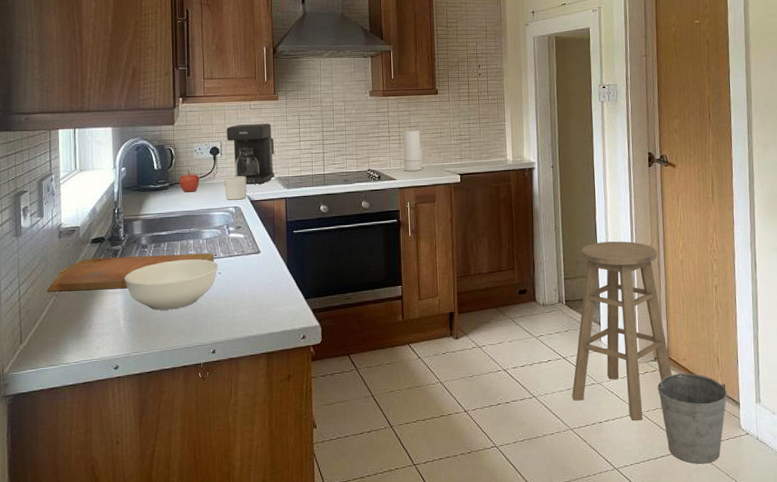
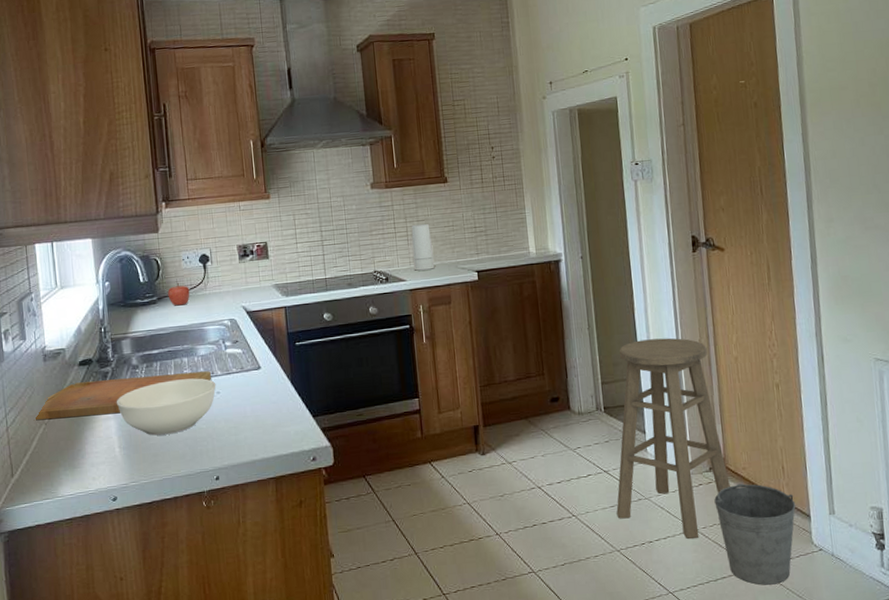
mug: present [224,176,247,200] -> none [216,285,243,312]
coffee maker: present [226,123,275,184] -> none [215,225,271,294]

